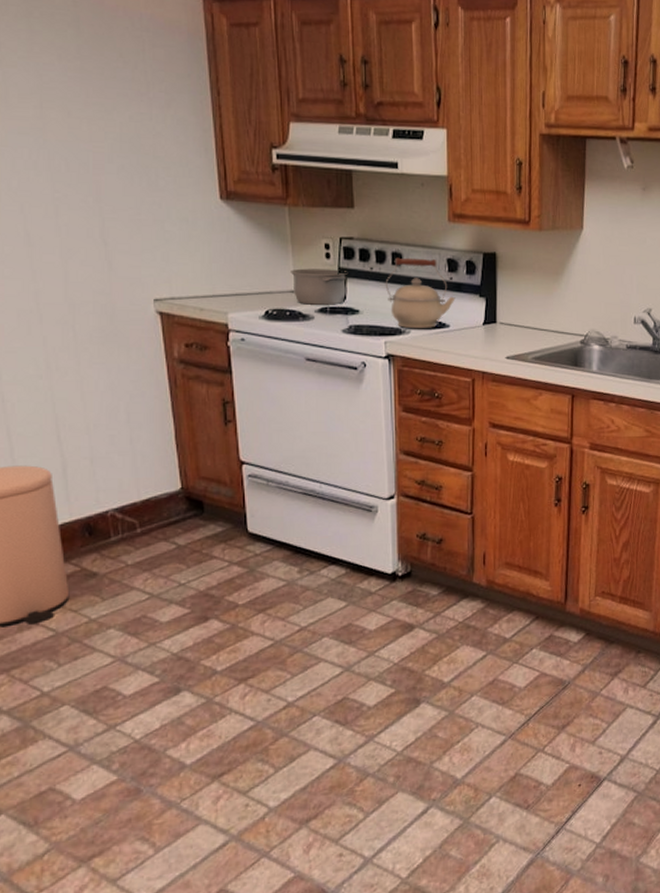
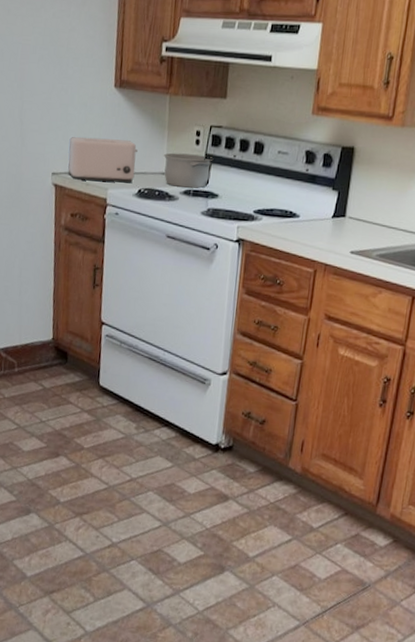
toaster: none [171,256,259,307] -> present [68,136,138,183]
kettle: present [385,257,456,329] -> none [244,147,309,218]

